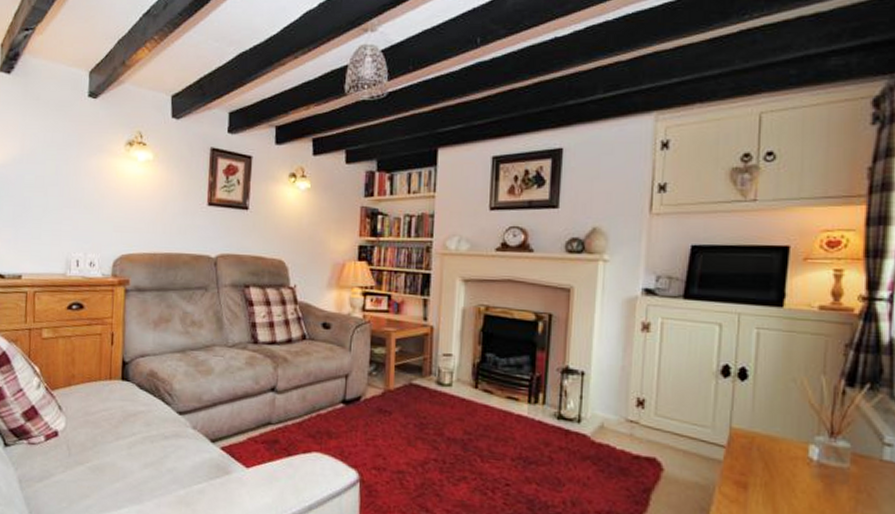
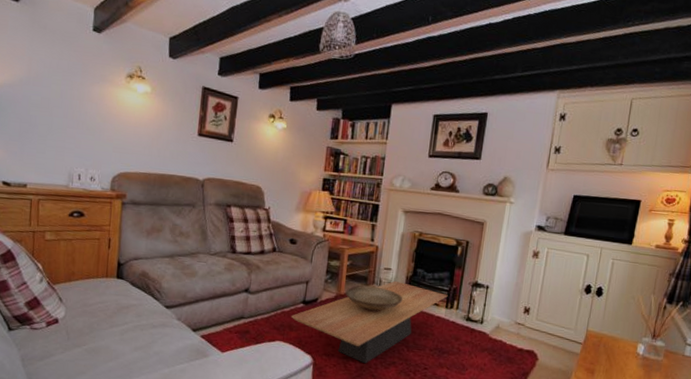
coffee table: none [329,369,530,480] -> present [291,280,448,364]
decorative bowl: none [395,377,471,412] -> present [345,285,403,312]

